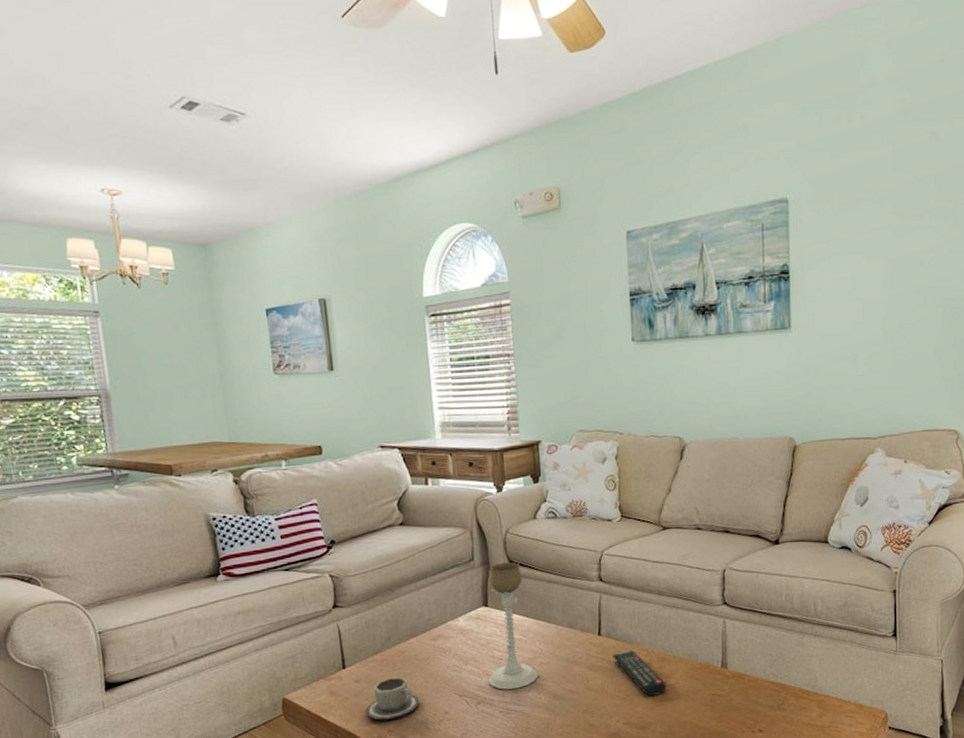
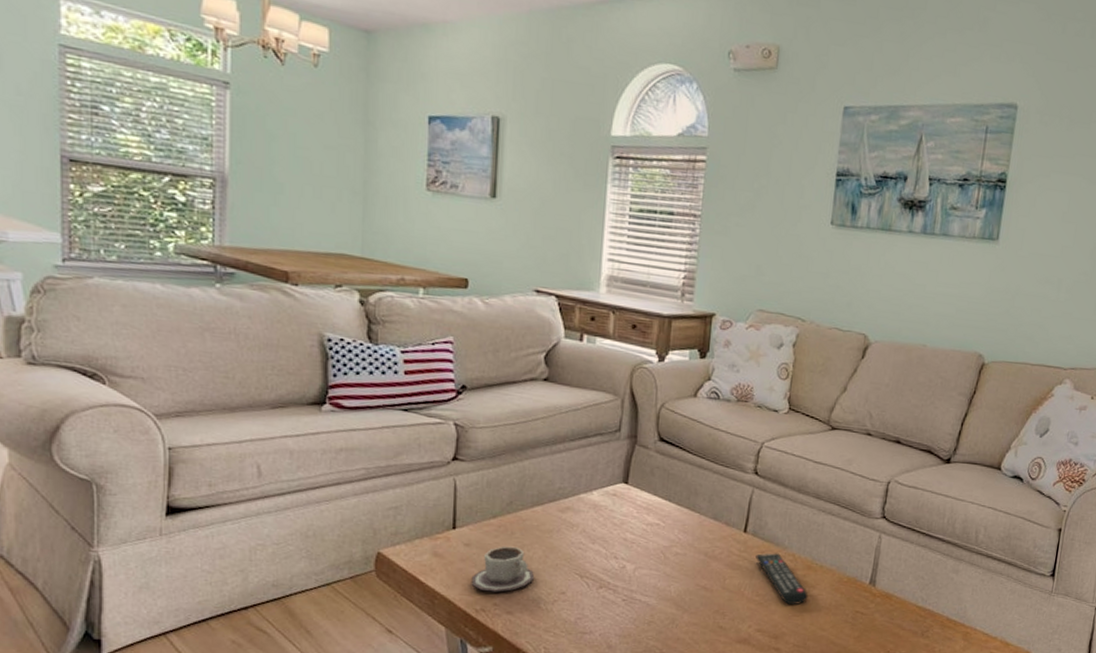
candle holder: present [489,561,538,690] -> none [616,438,672,578]

